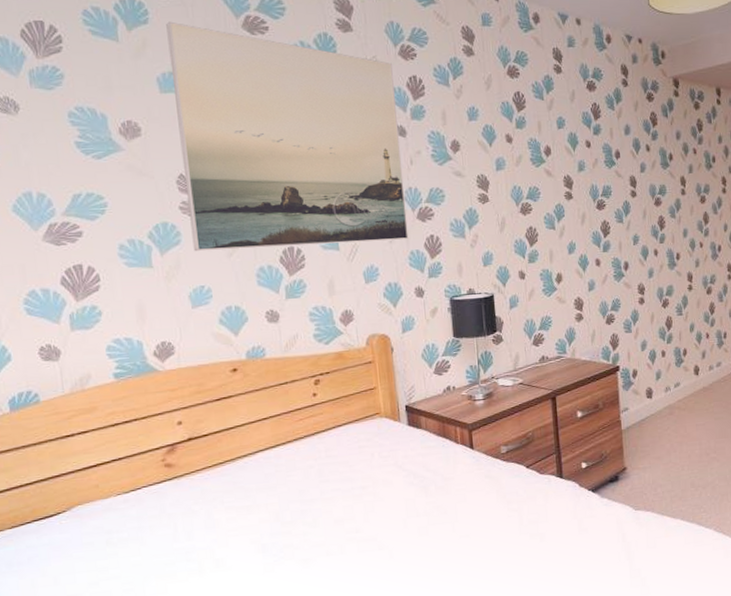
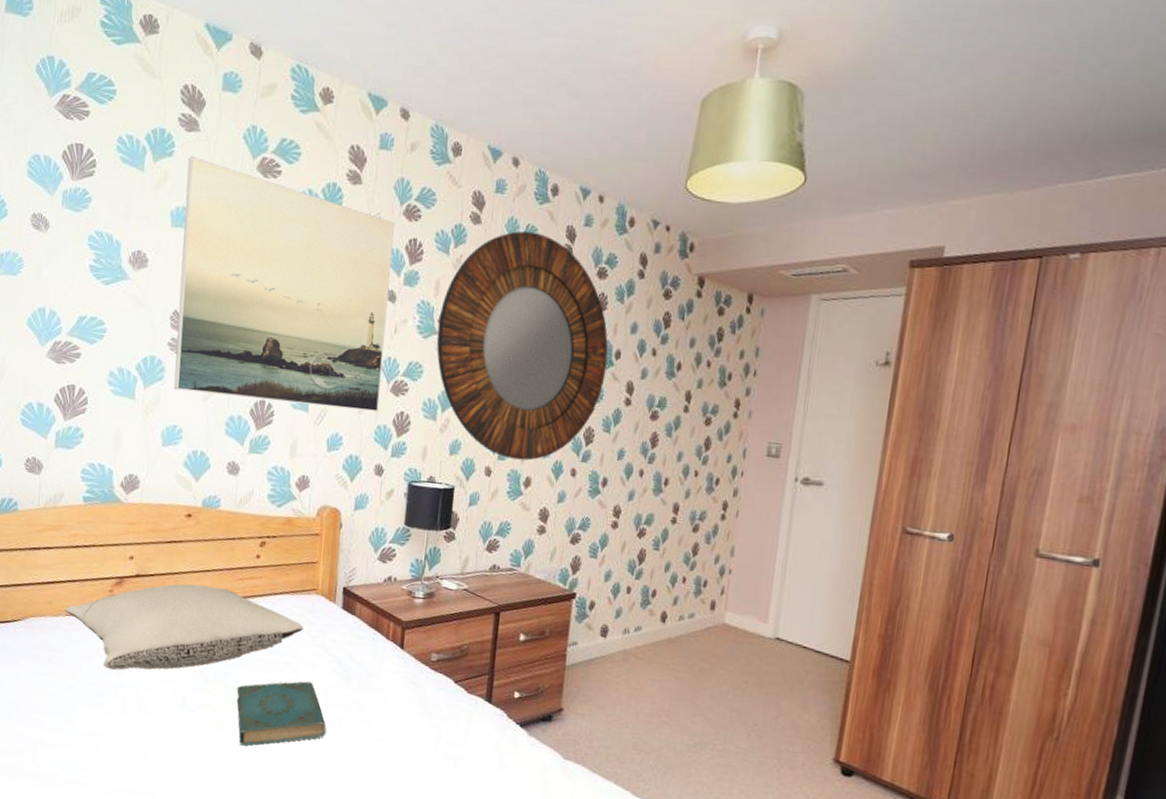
pillow: none [115,431,373,537] -> present [65,583,303,670]
book: none [316,499,414,575] -> present [236,681,327,746]
home mirror: none [450,57,611,260] -> present [436,231,608,461]

